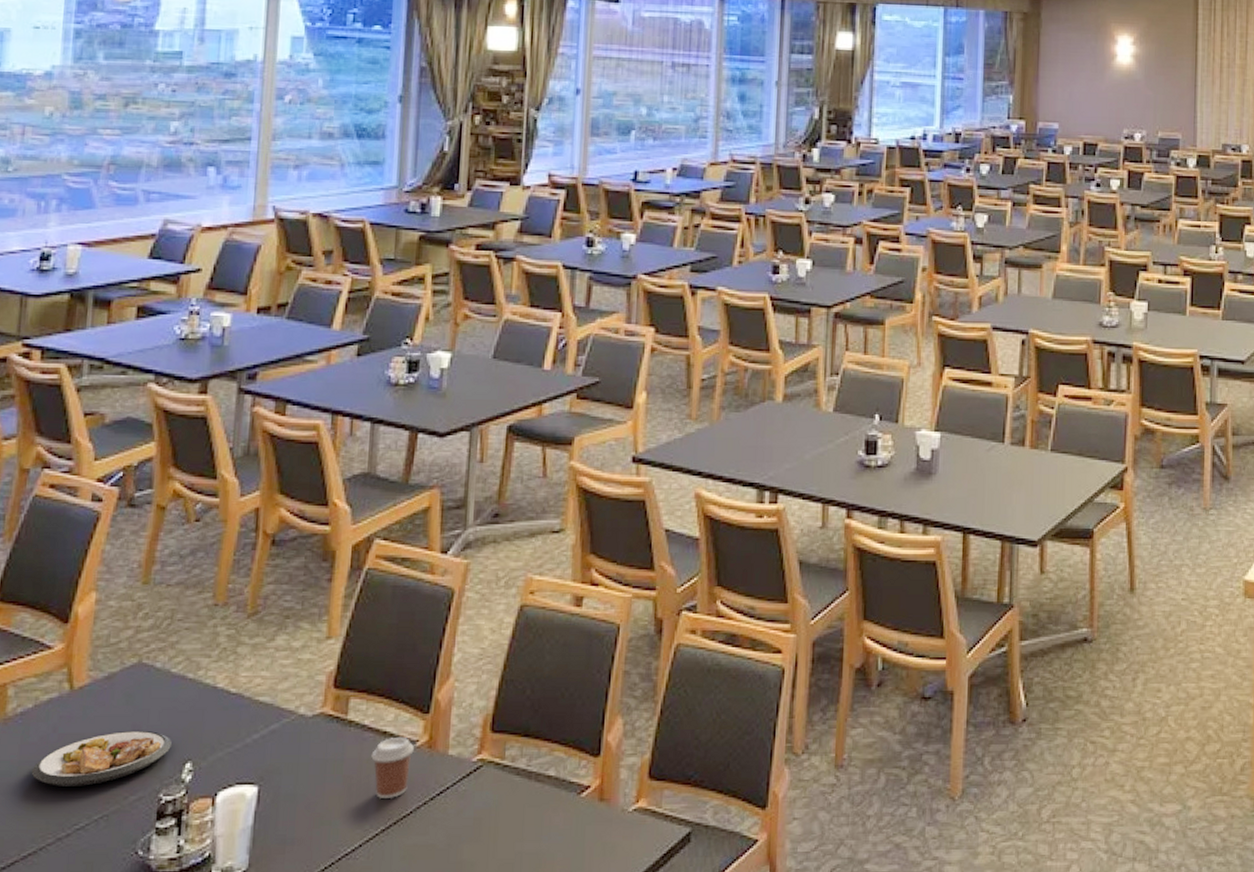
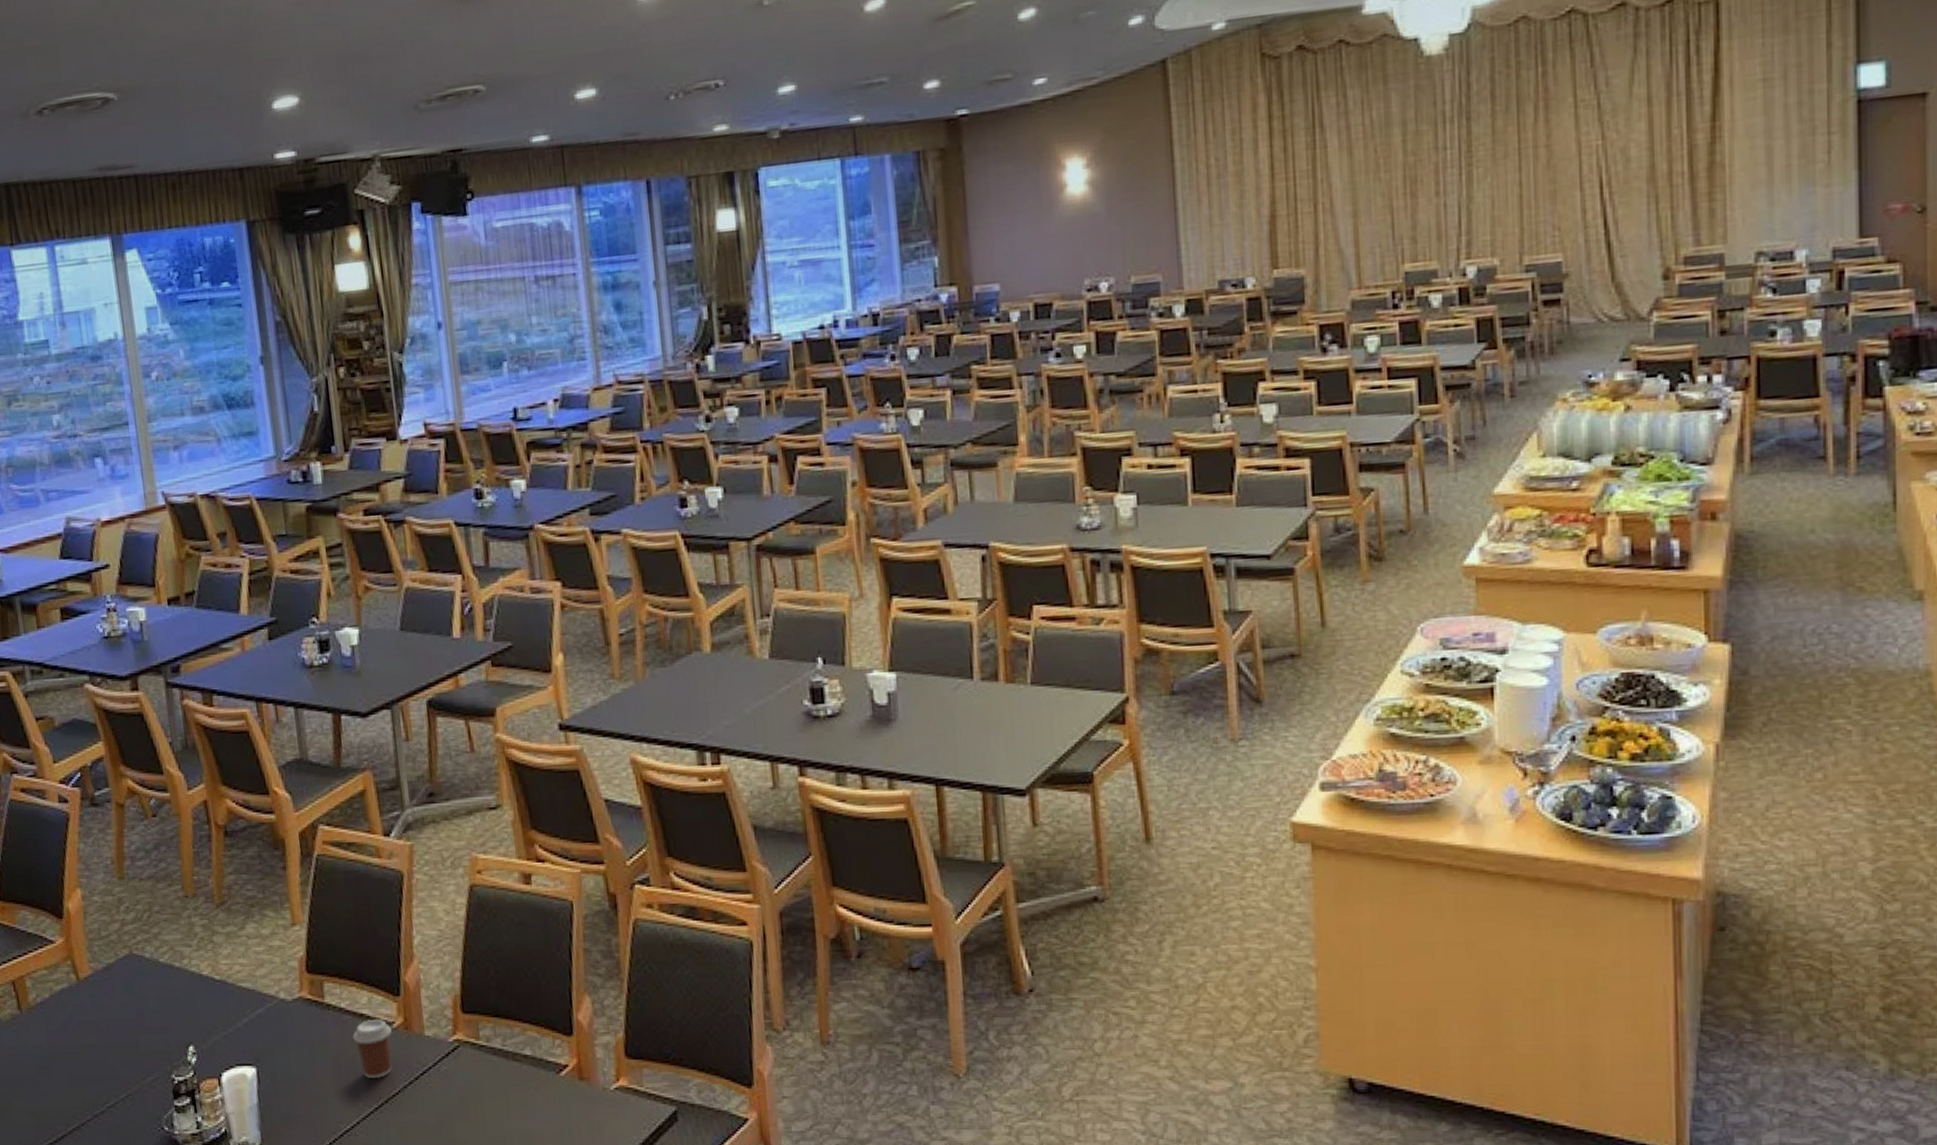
plate: present [31,730,172,786] -> none [60,1016,173,1069]

